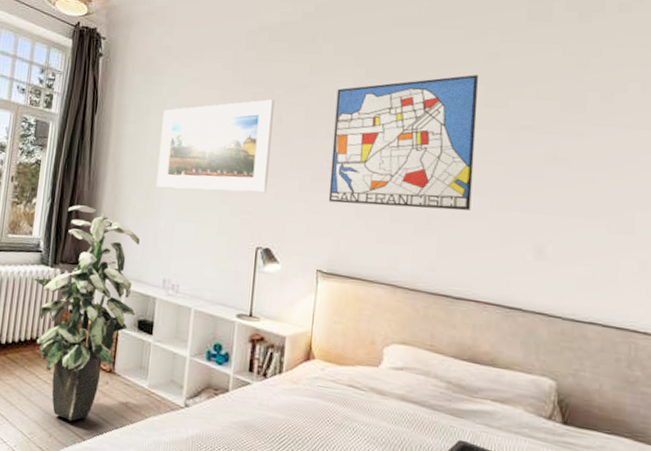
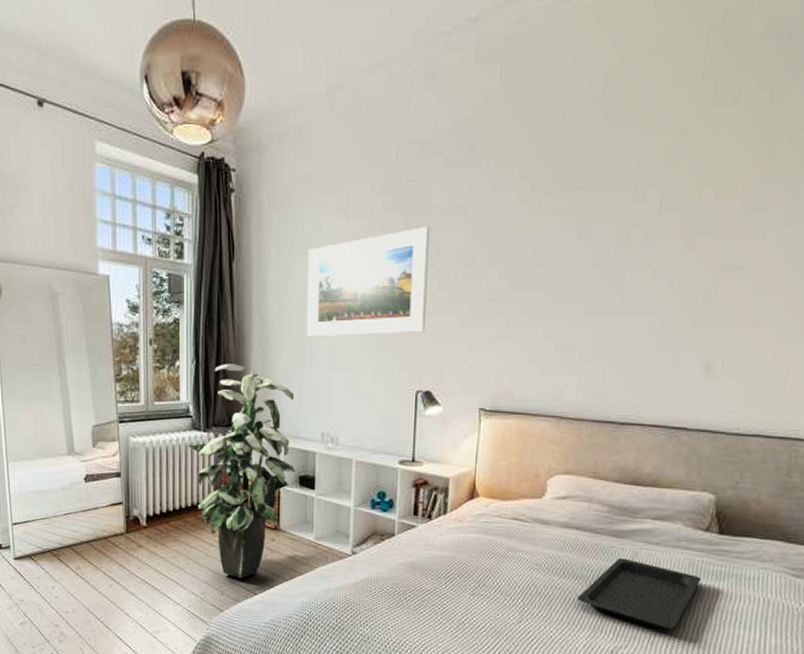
wall art: present [328,75,479,211] -> none [490,177,654,336]

